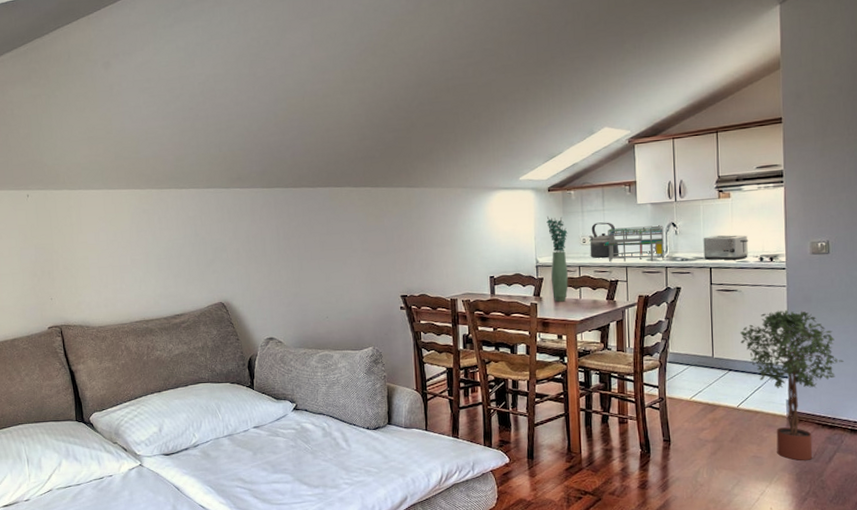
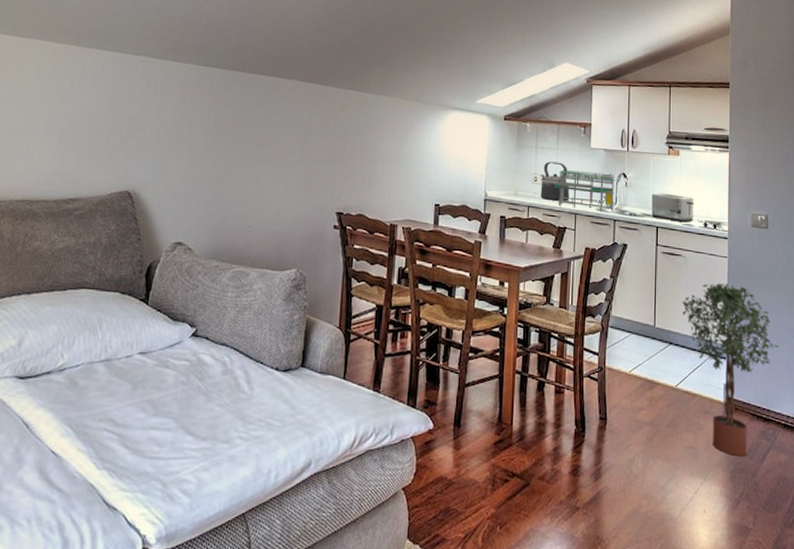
vase: present [546,216,568,302] -> none [498,146,520,244]

